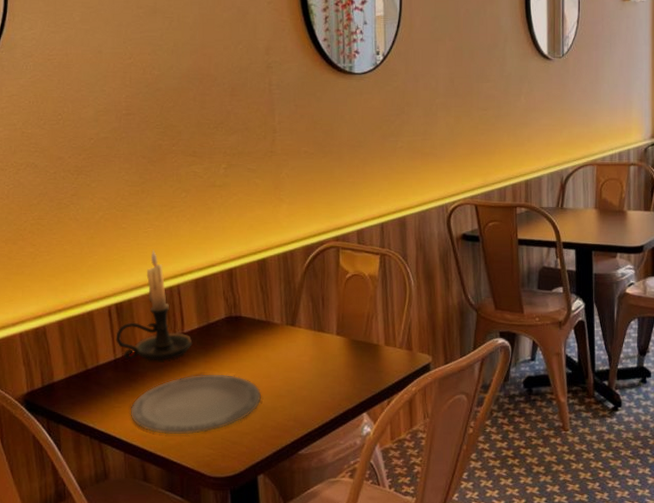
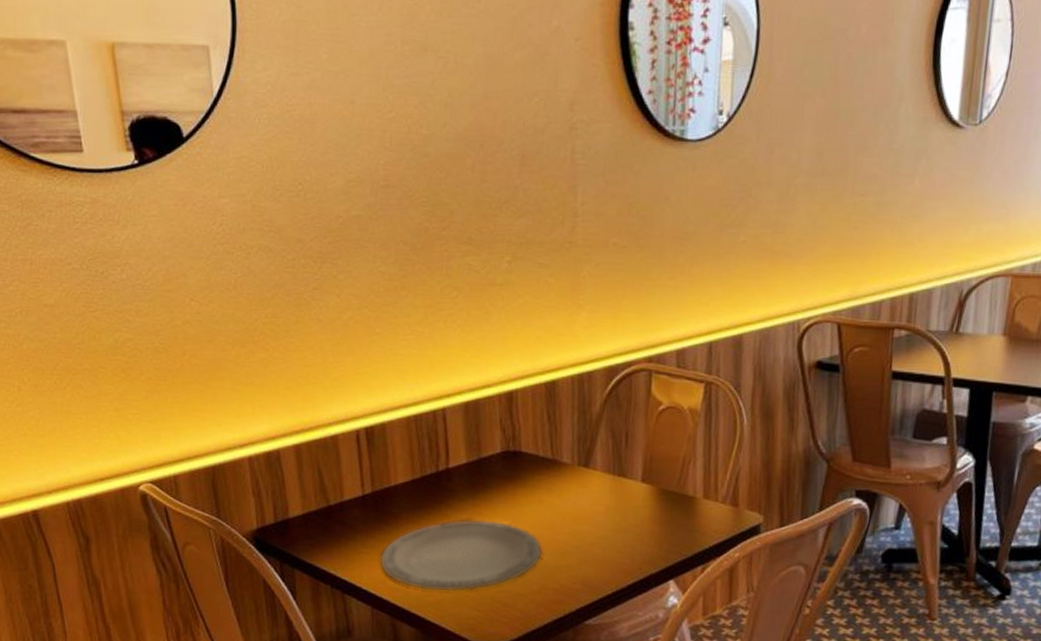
candle holder: present [116,250,193,361] -> none [364,362,459,501]

